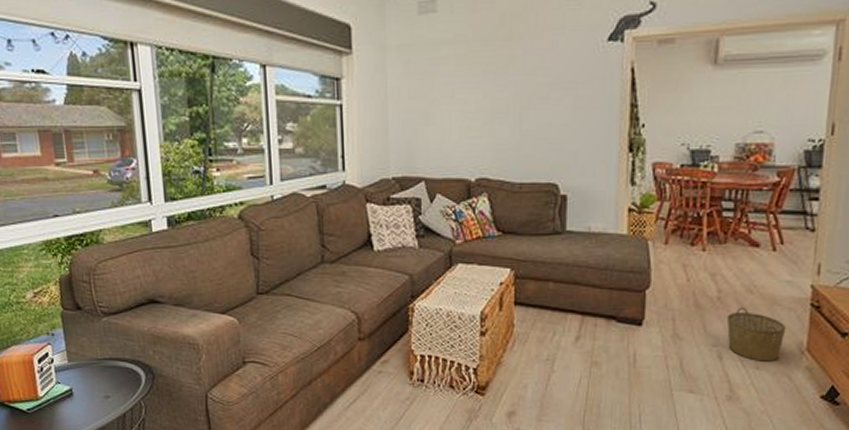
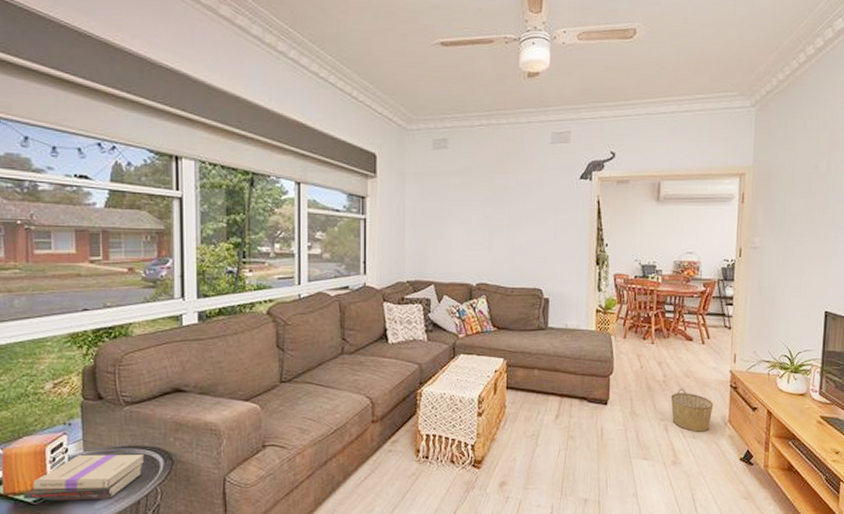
books: none [17,365,126,412] -> present [23,454,145,501]

